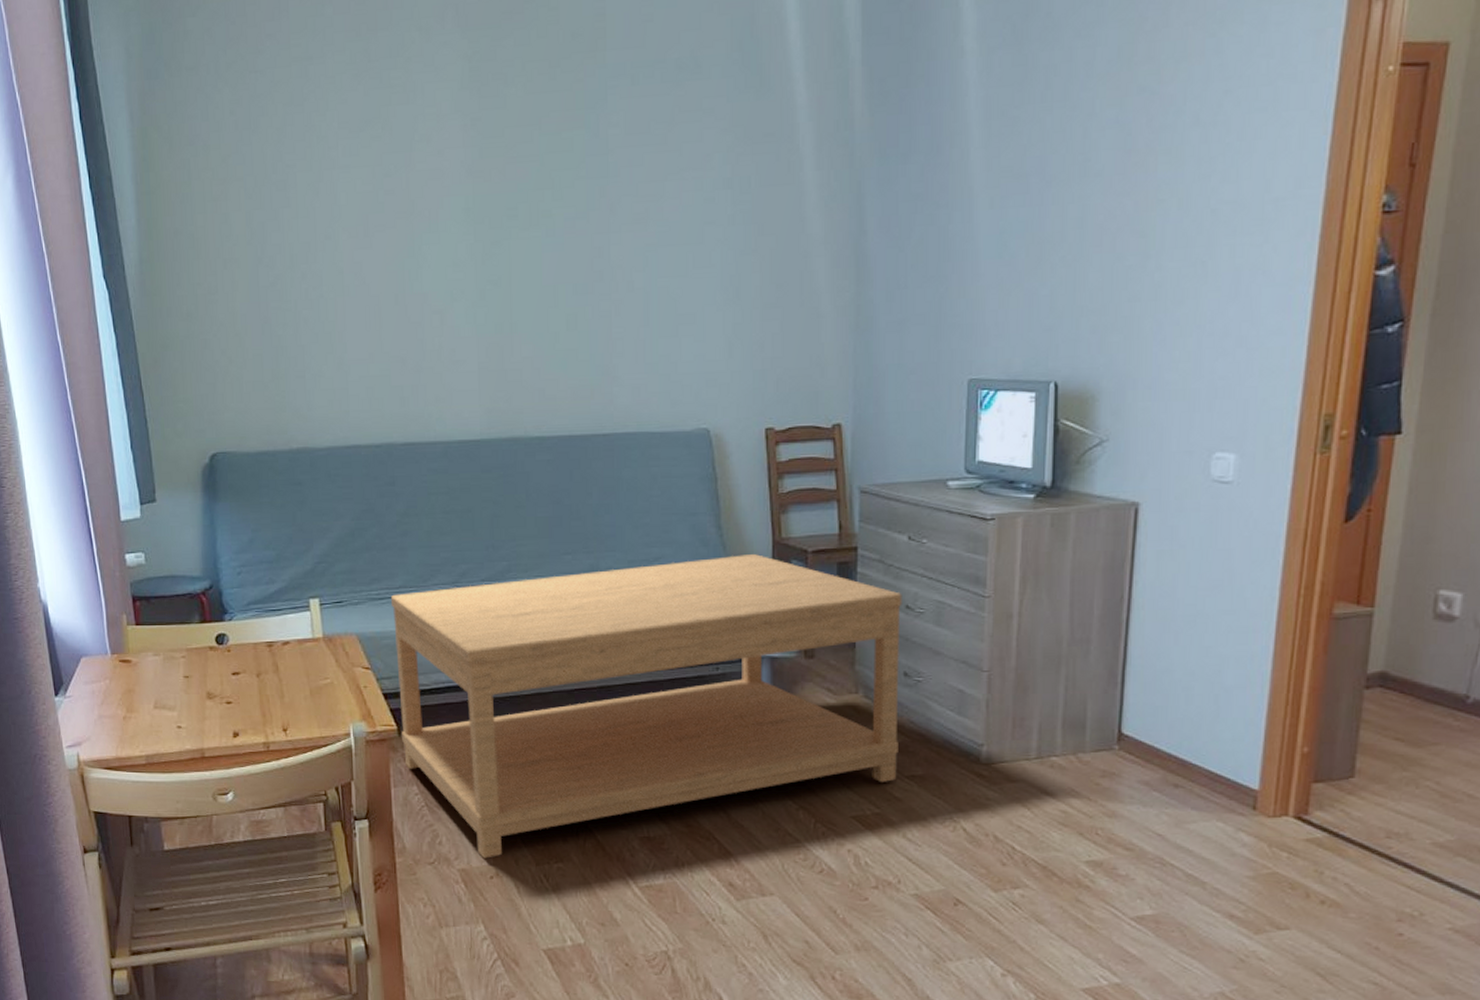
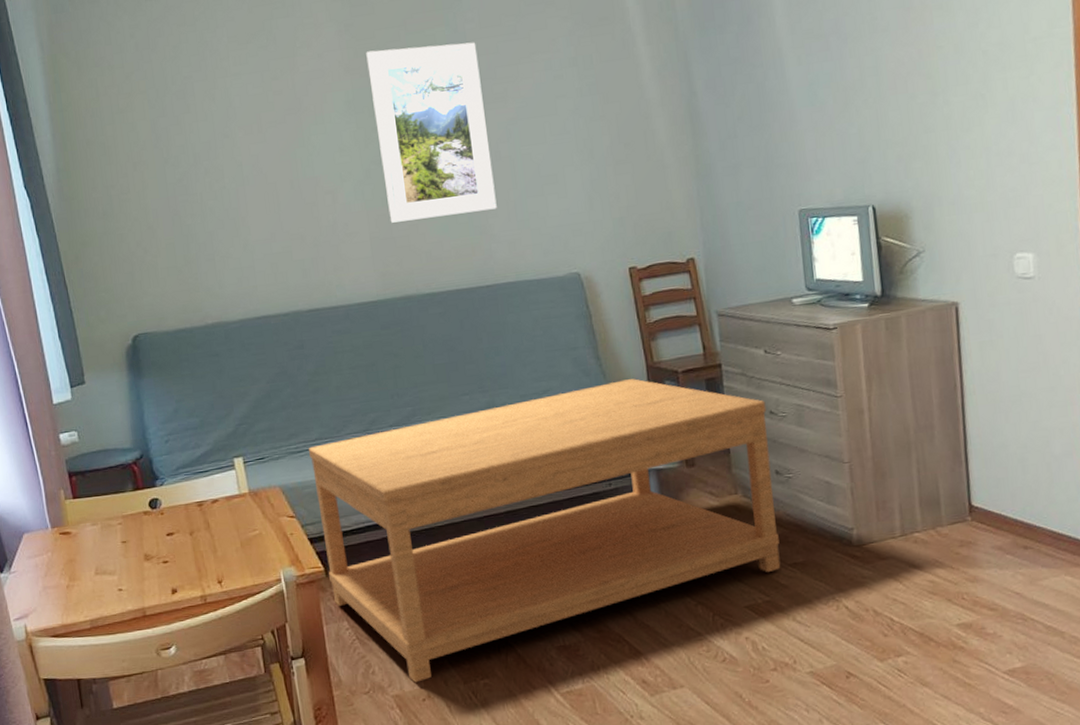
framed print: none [492,150,624,353] -> present [366,42,497,223]

